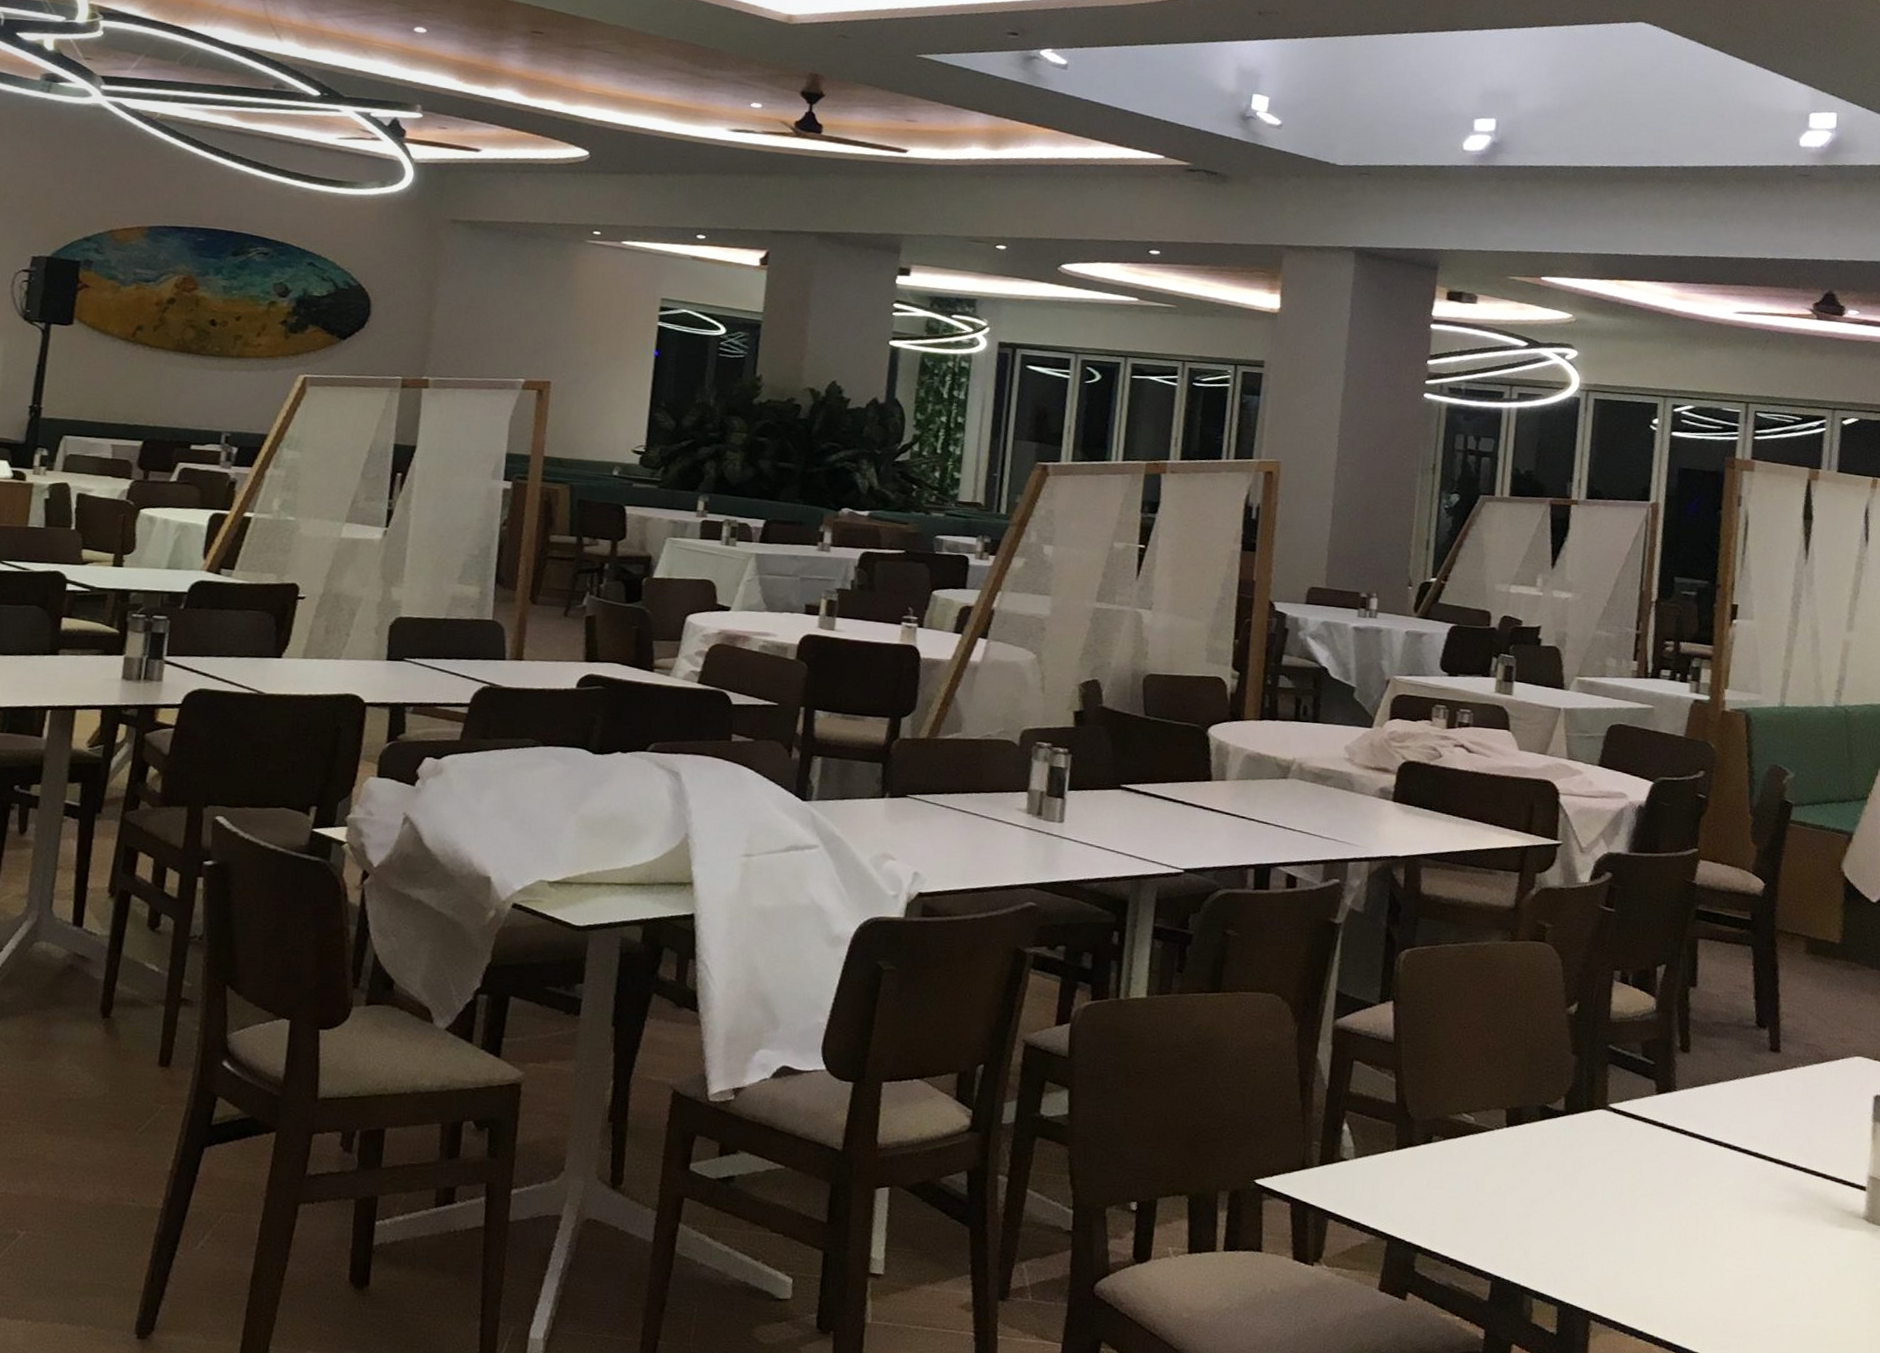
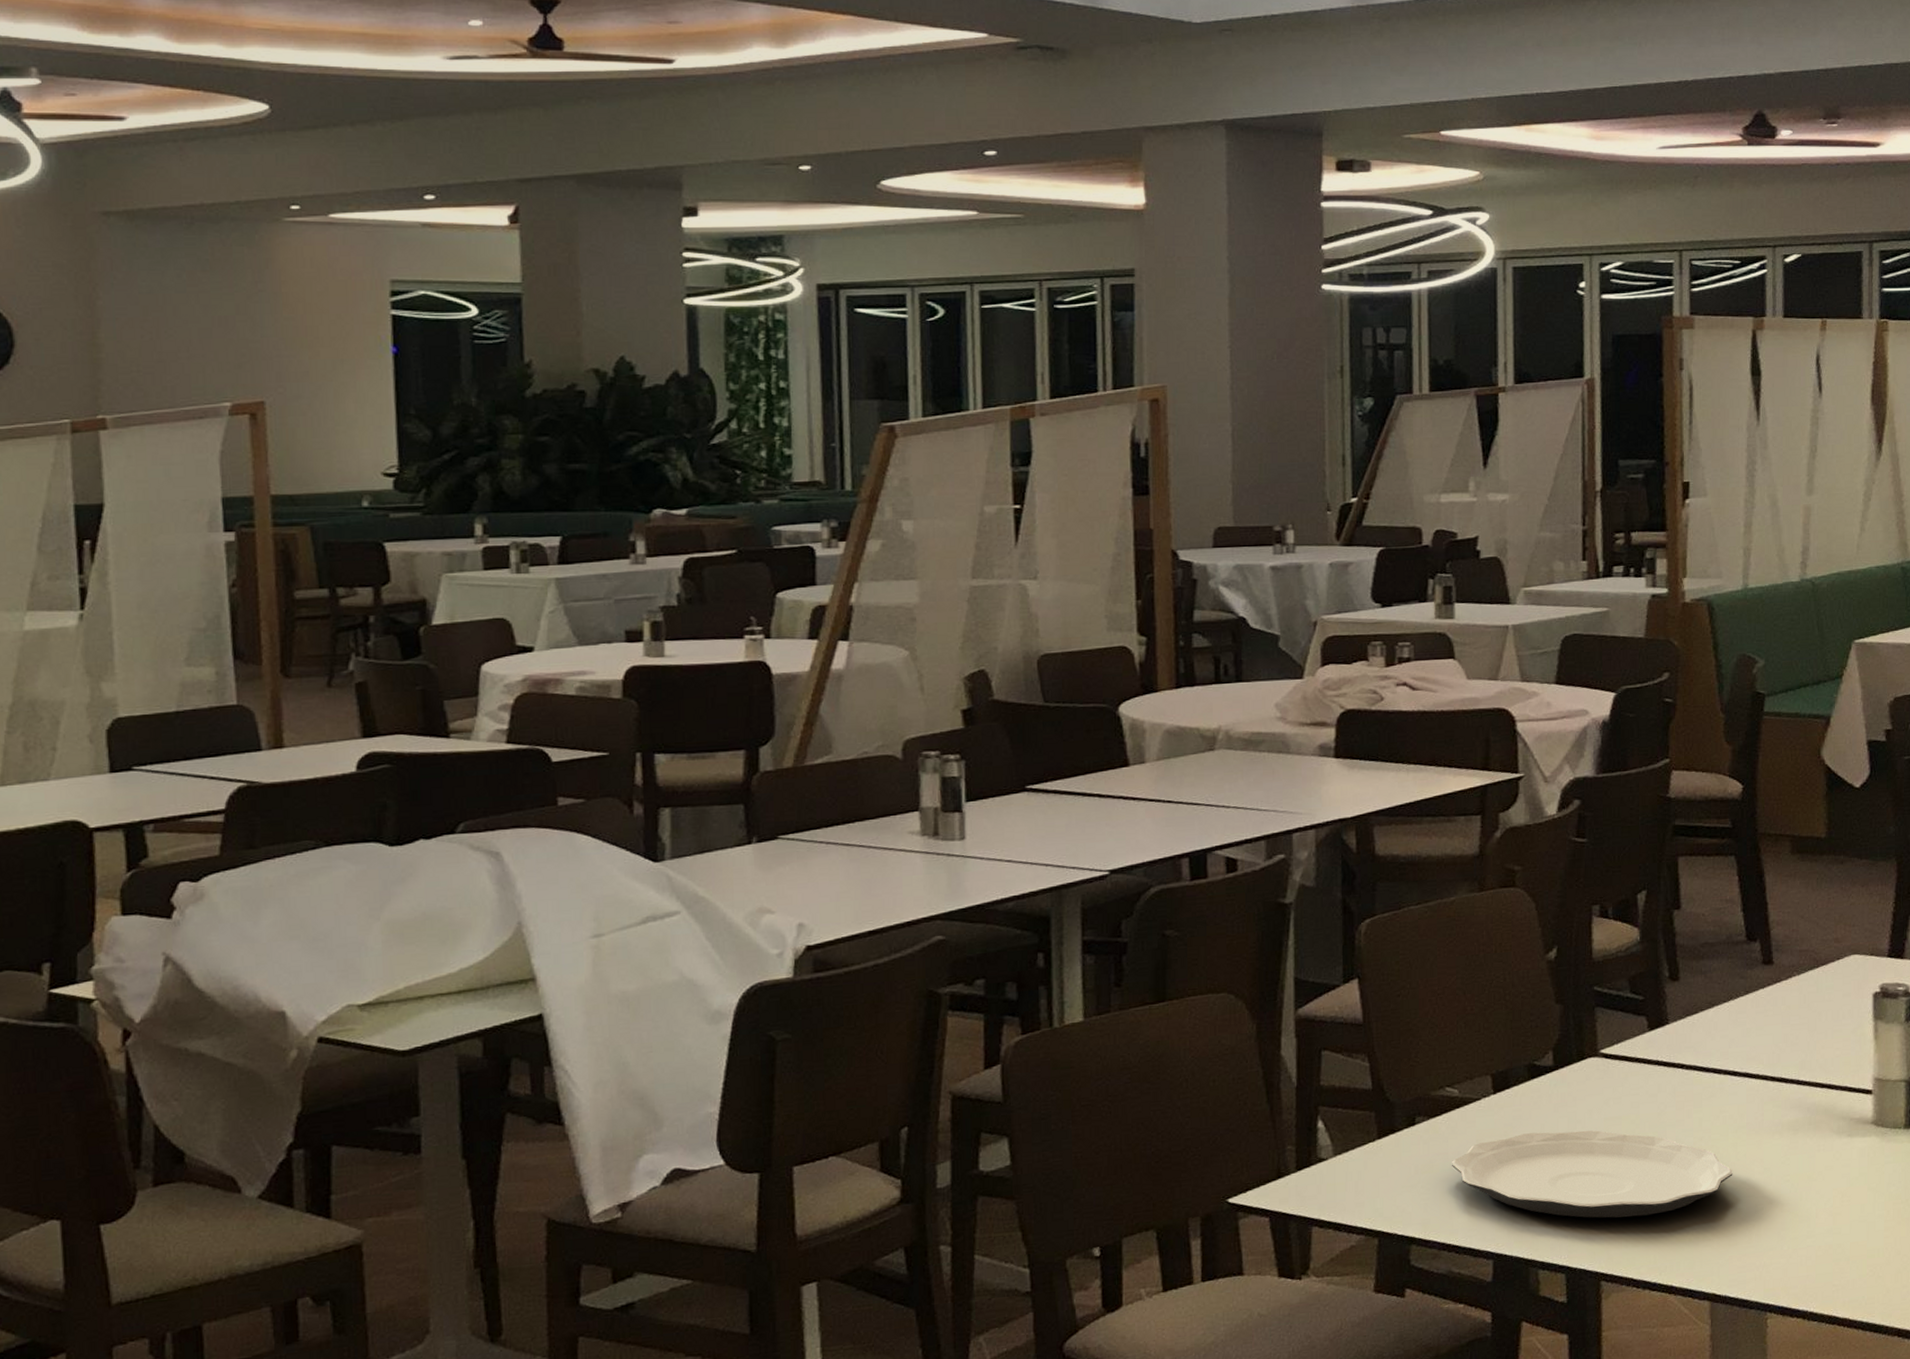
plate: none [1461,1169,1725,1267] -> present [1452,1130,1733,1218]

